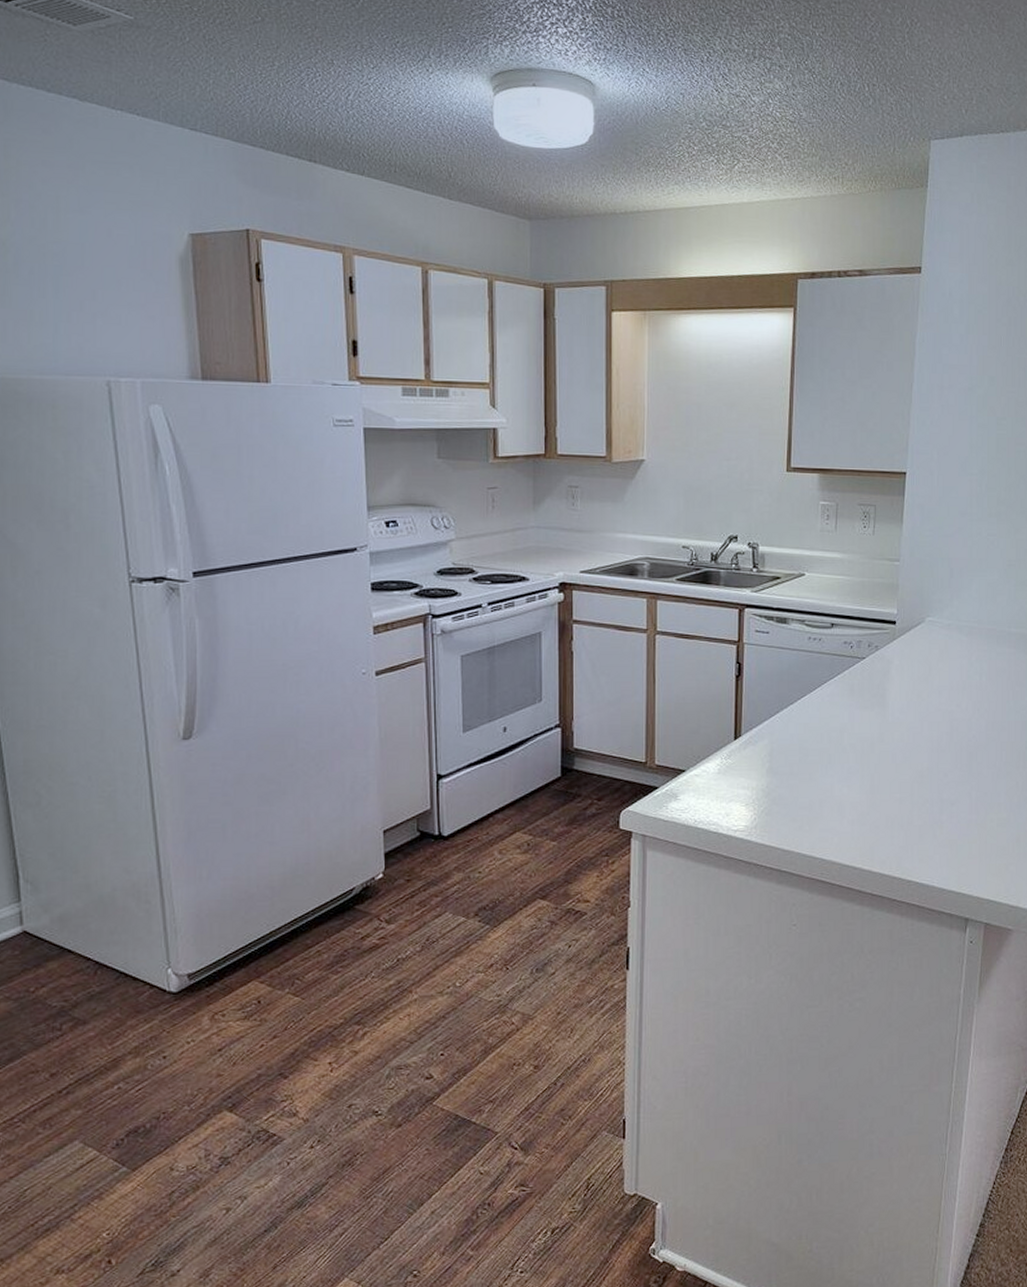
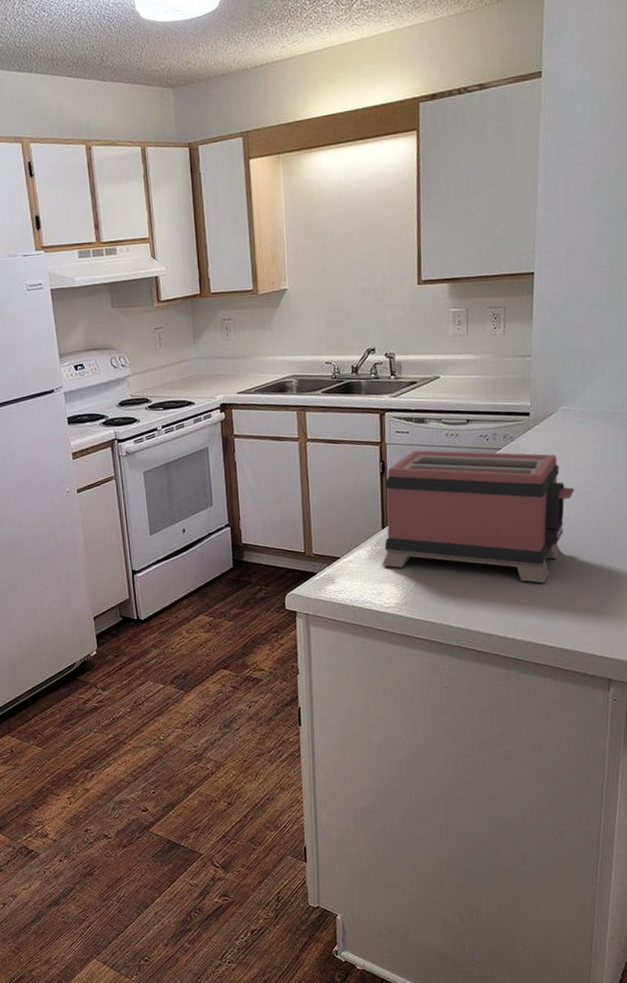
toaster: none [732,653,939,810] -> present [382,450,575,584]

